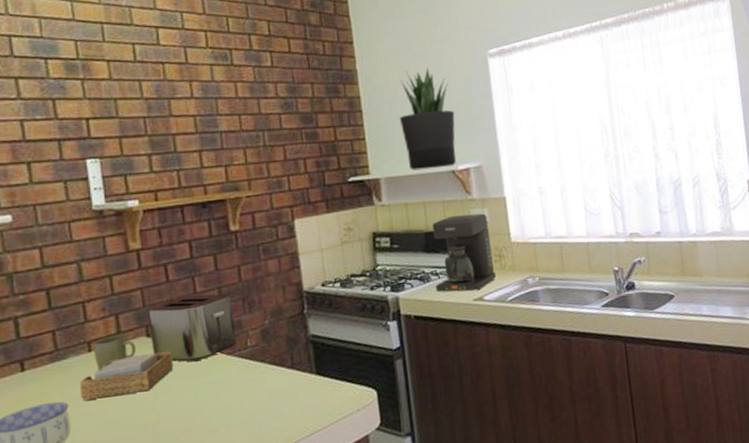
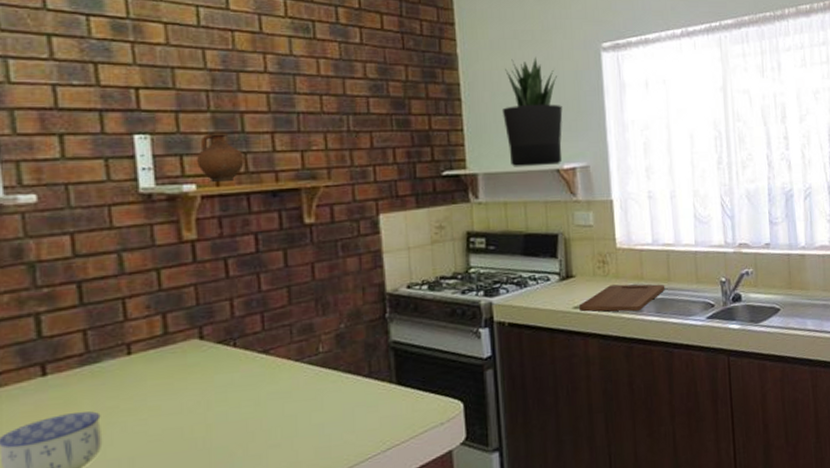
napkin holder: present [79,351,174,401] -> none [114,356,230,410]
mug: present [94,335,136,372] -> none [134,336,185,378]
ceramic jug: none [138,153,178,198] -> present [197,132,244,183]
toaster: present [147,294,237,362] -> none [201,293,306,368]
coffee maker: present [432,213,497,293] -> none [533,216,599,299]
cutting board: none [479,275,560,303] -> present [579,284,665,312]

